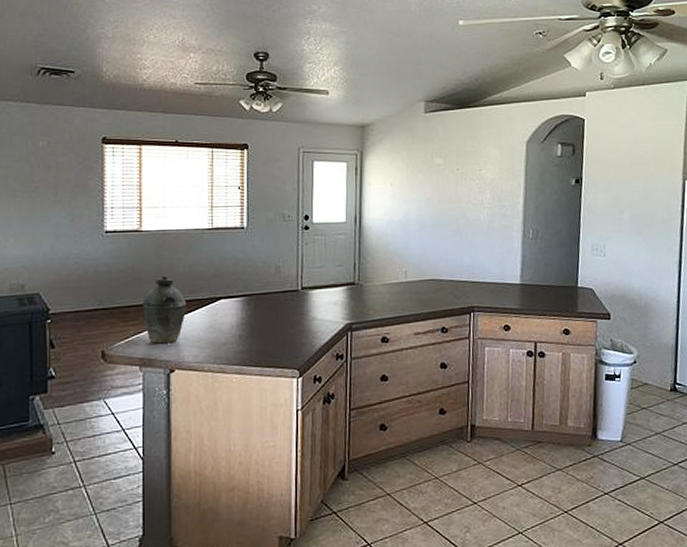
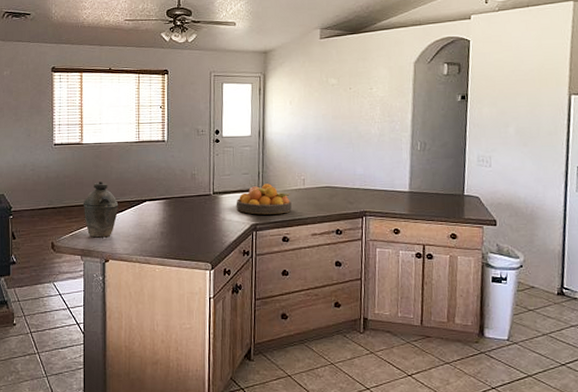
fruit bowl: none [328,276,392,313] -> present [236,183,292,215]

